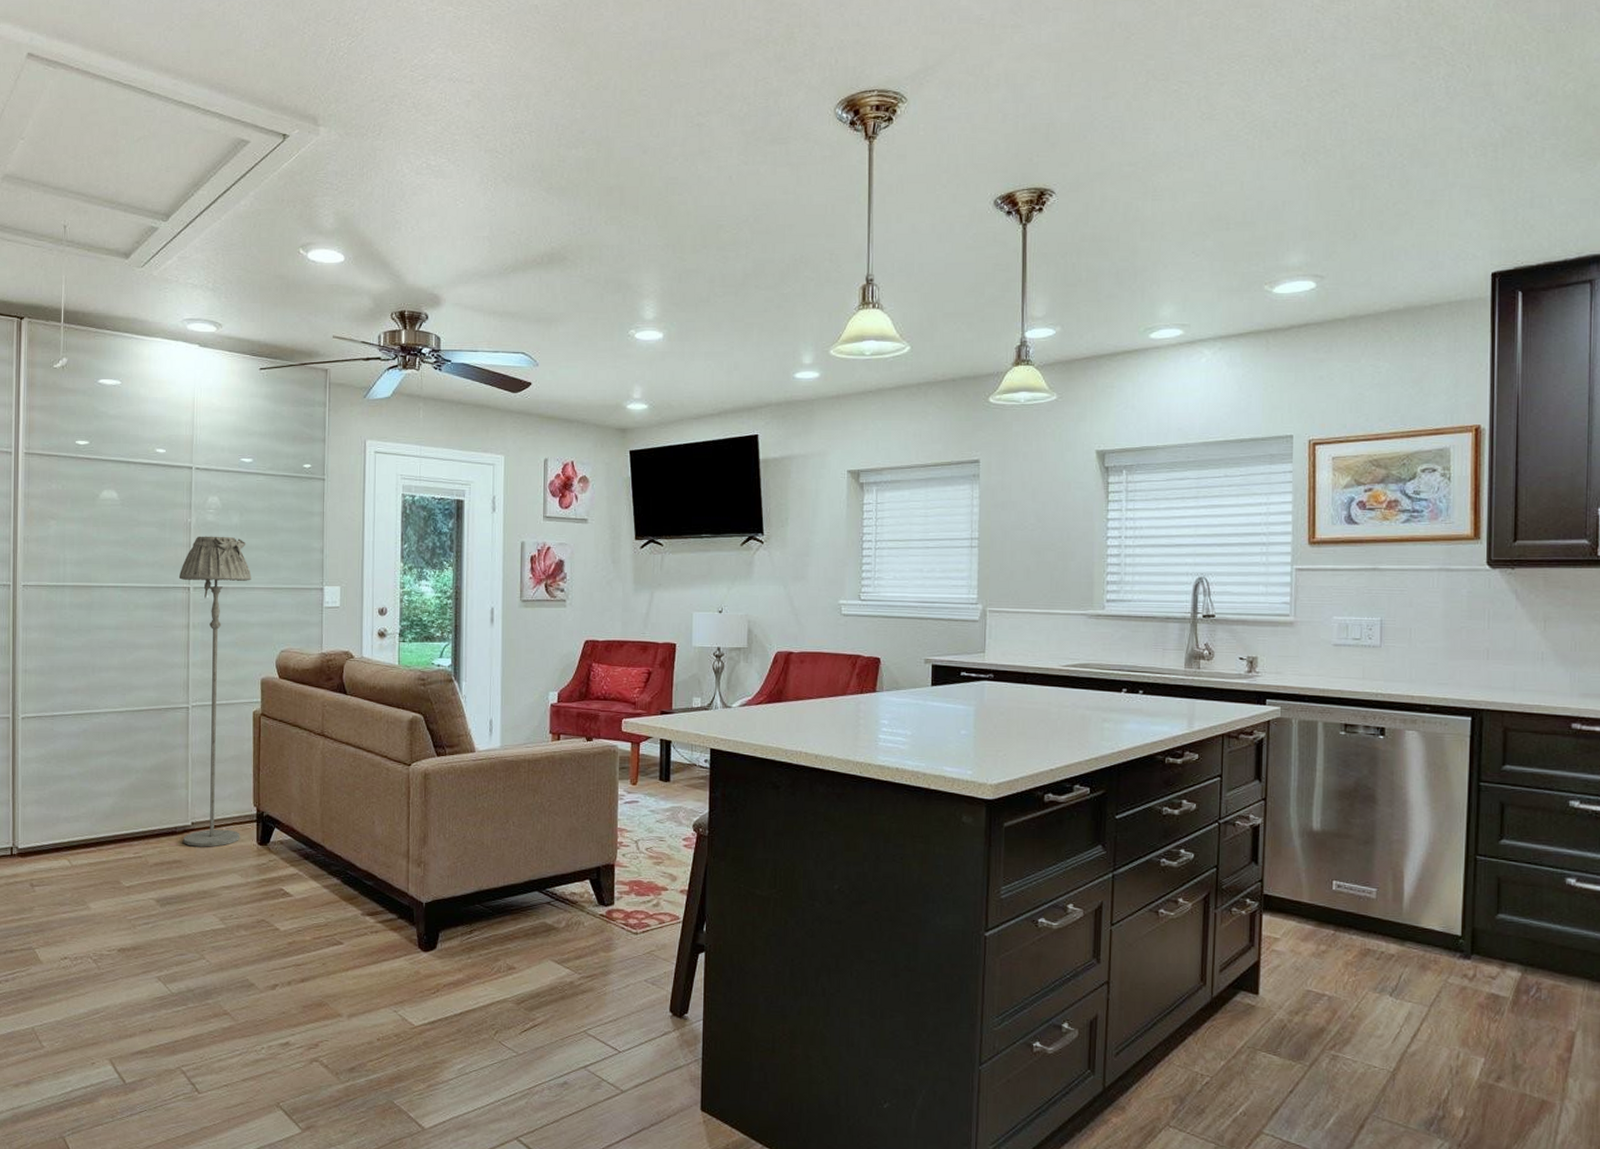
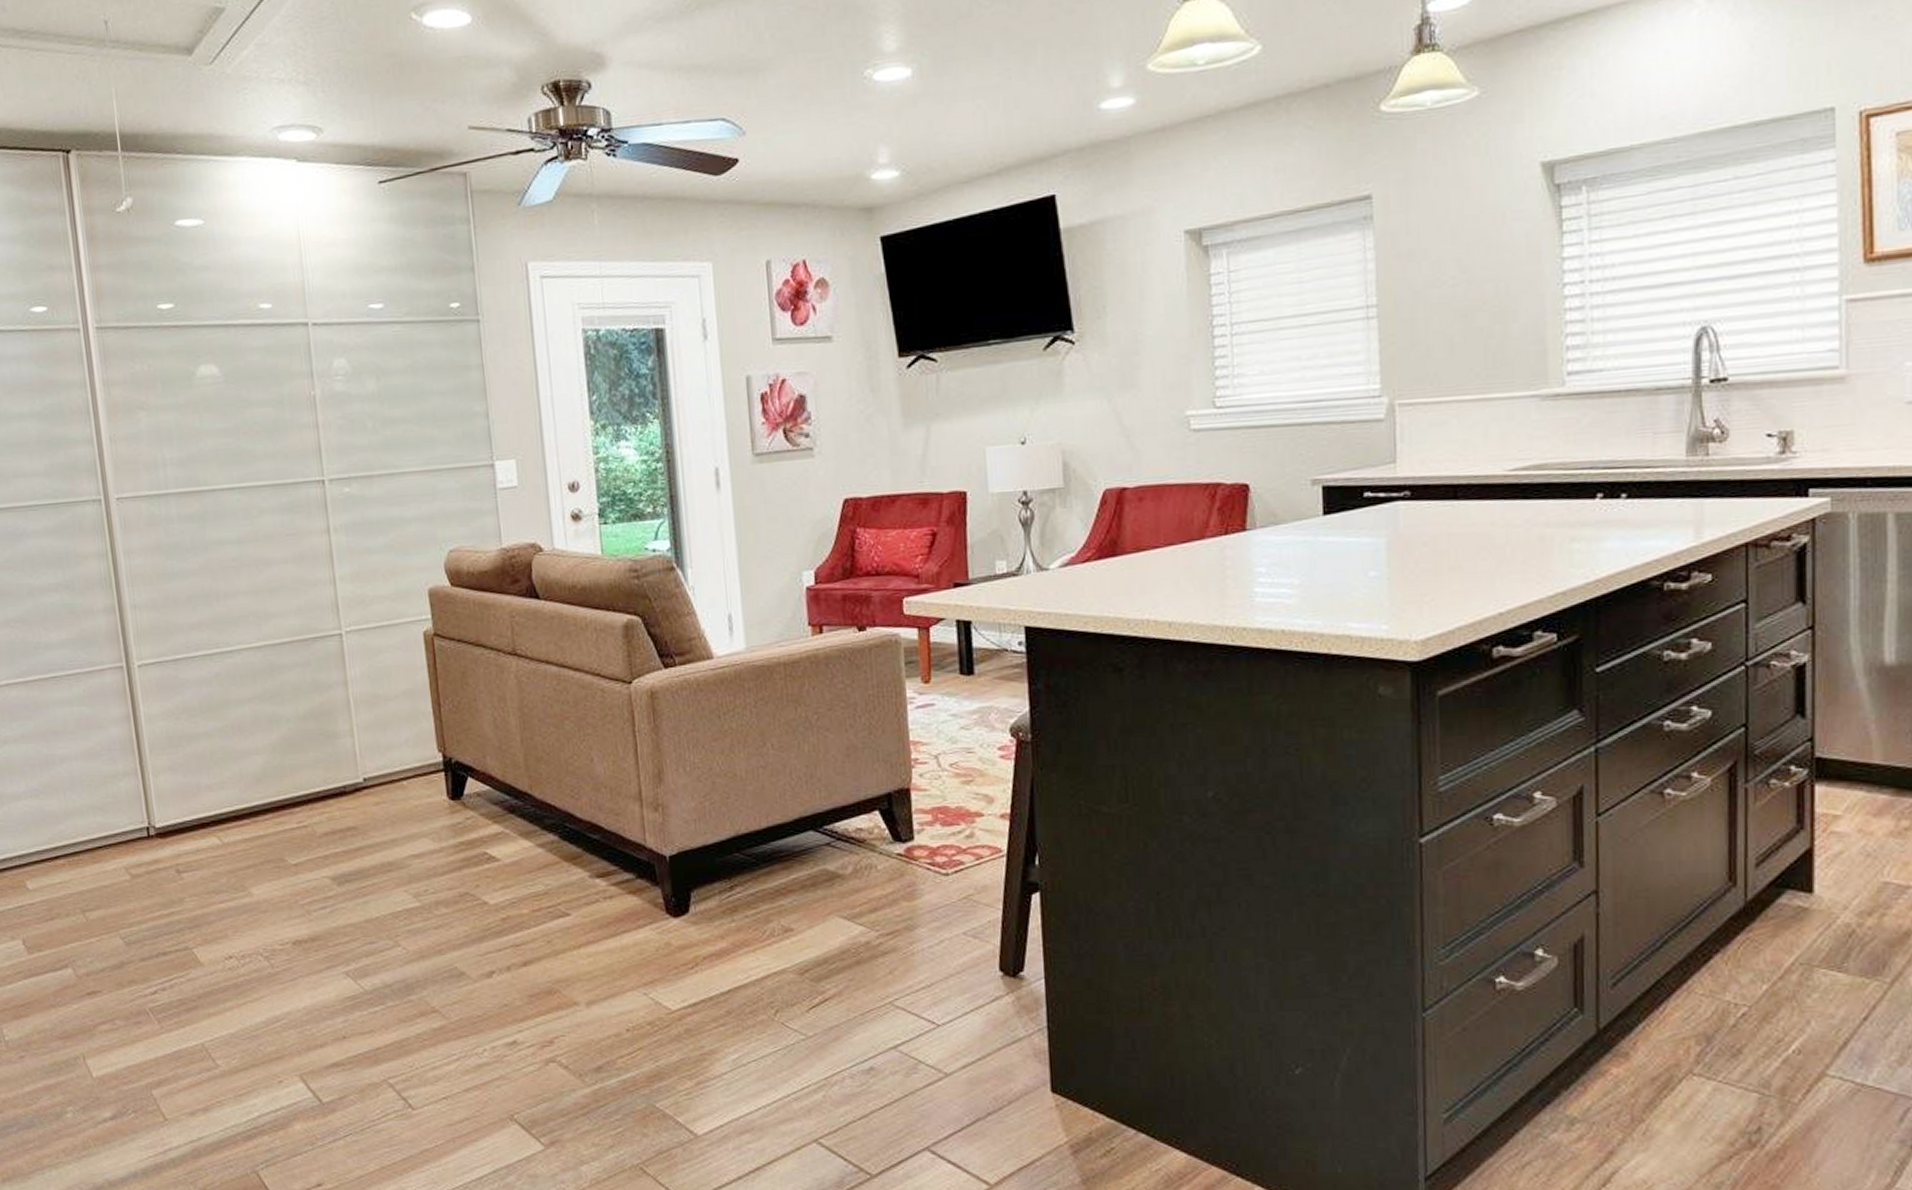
floor lamp: present [178,536,252,847] -> none [308,409,426,809]

